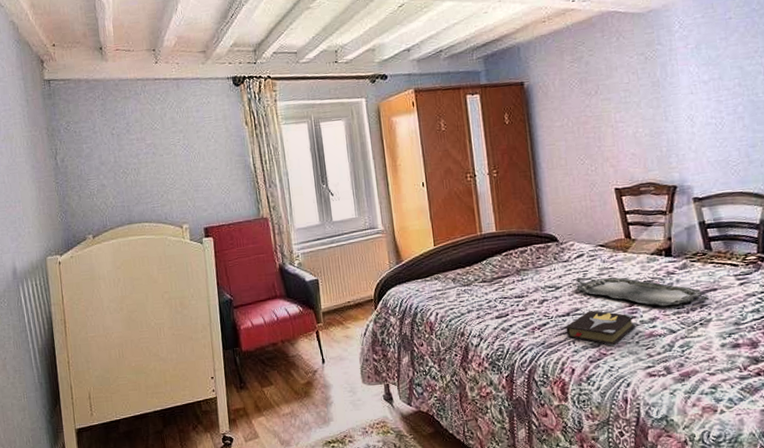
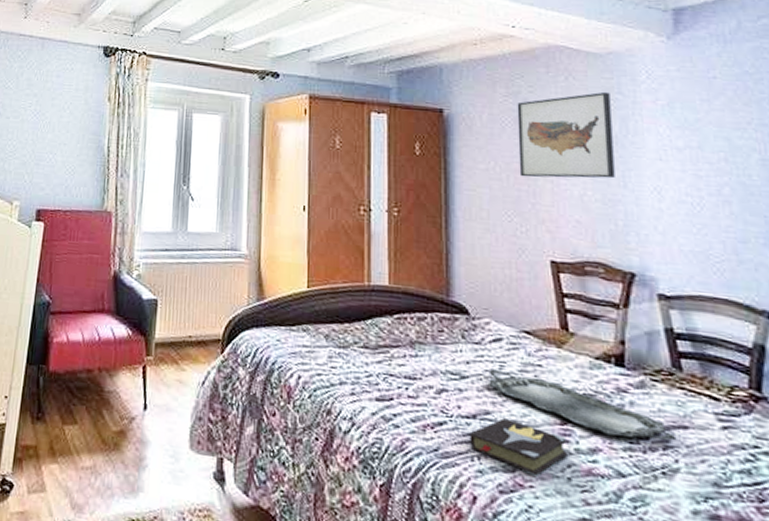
wall art: none [581,44,659,127] -> present [517,91,615,179]

